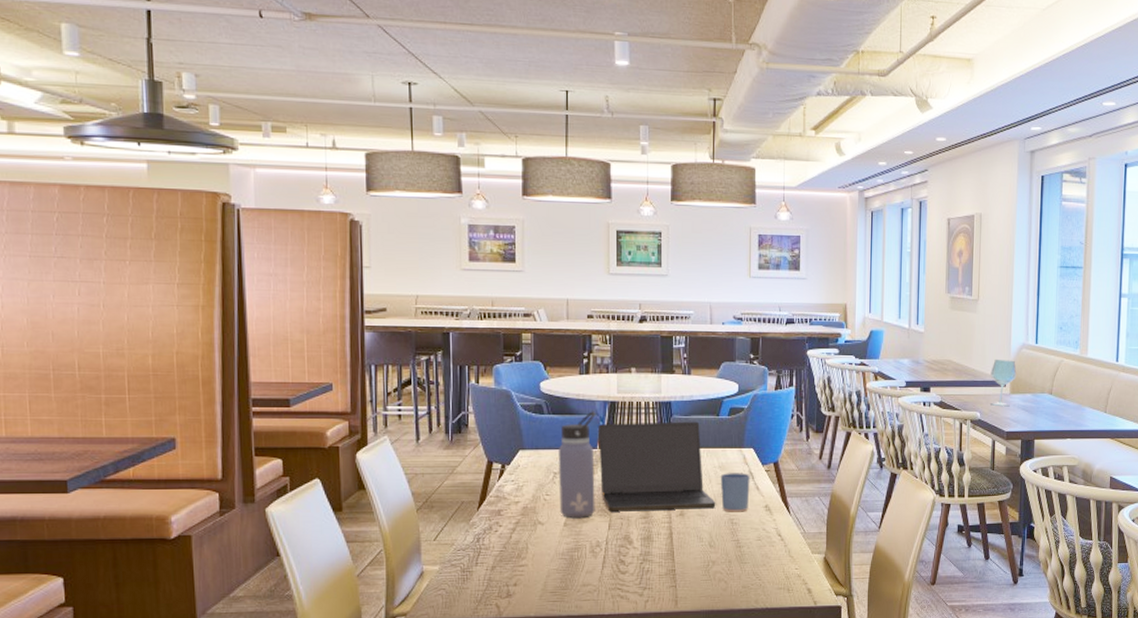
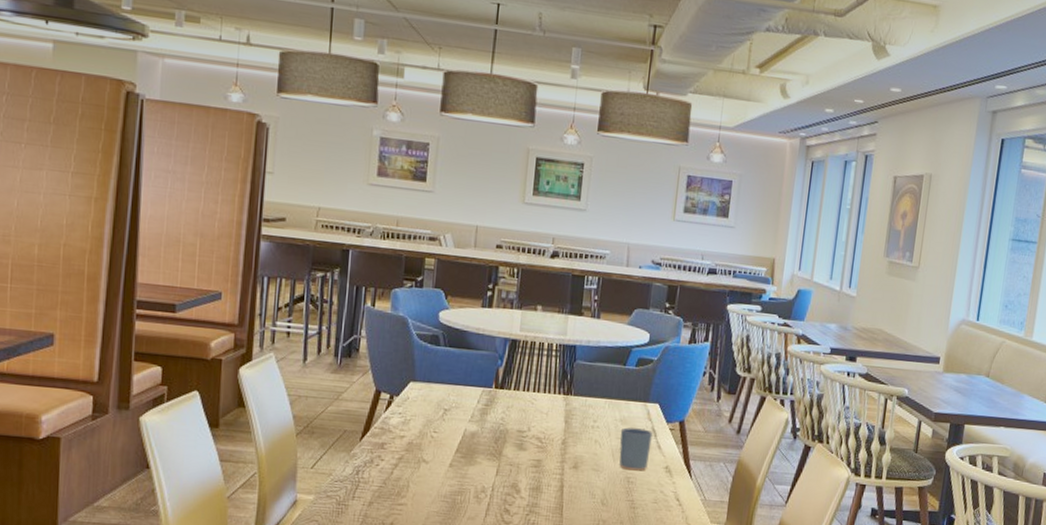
water bottle: present [558,411,596,518] -> none [446,347,495,460]
laptop: present [599,422,716,512] -> none [492,362,613,463]
wine glass: present [989,360,1017,407] -> none [919,334,953,386]

